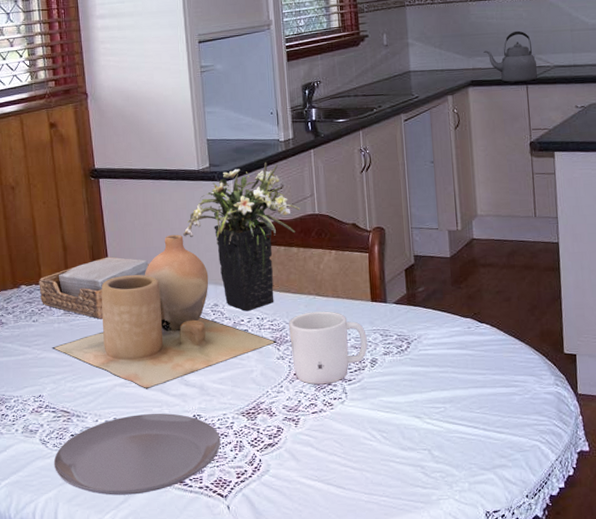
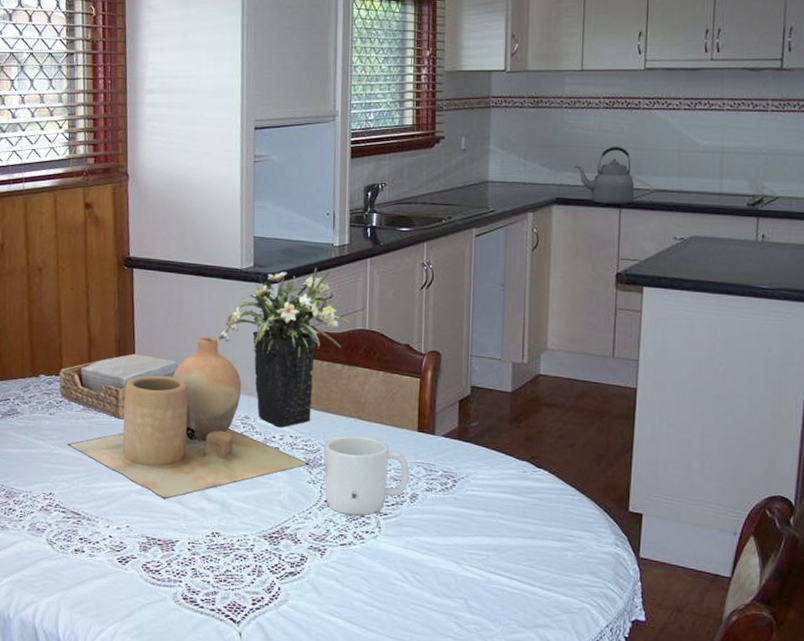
plate: present [53,413,221,496] -> none [59,525,239,609]

